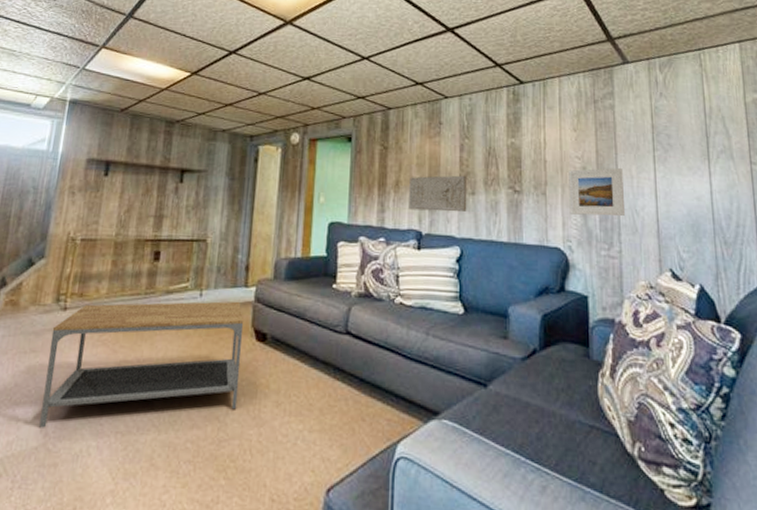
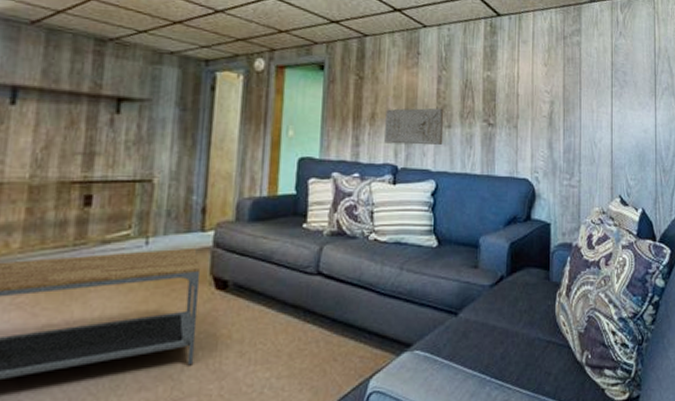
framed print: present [568,168,625,216] -> none [538,102,585,148]

